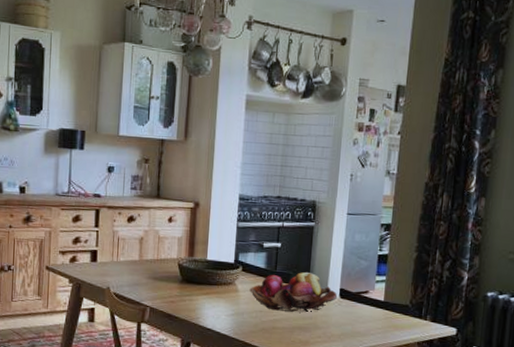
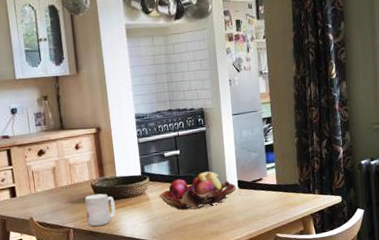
mug: none [166,274,201,310] -> present [84,193,116,226]

